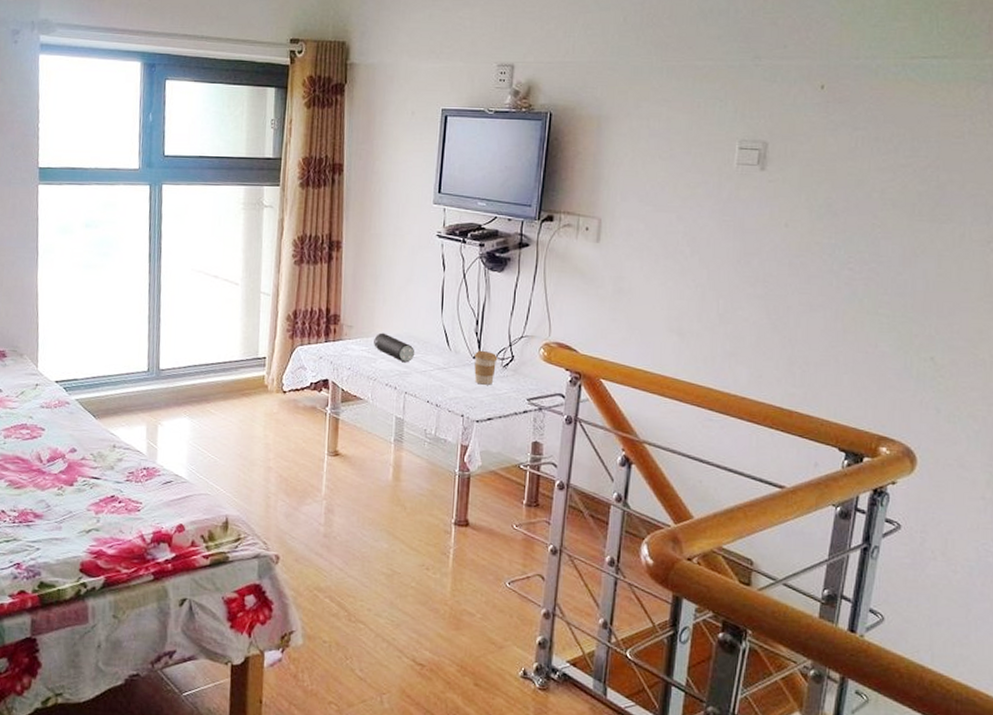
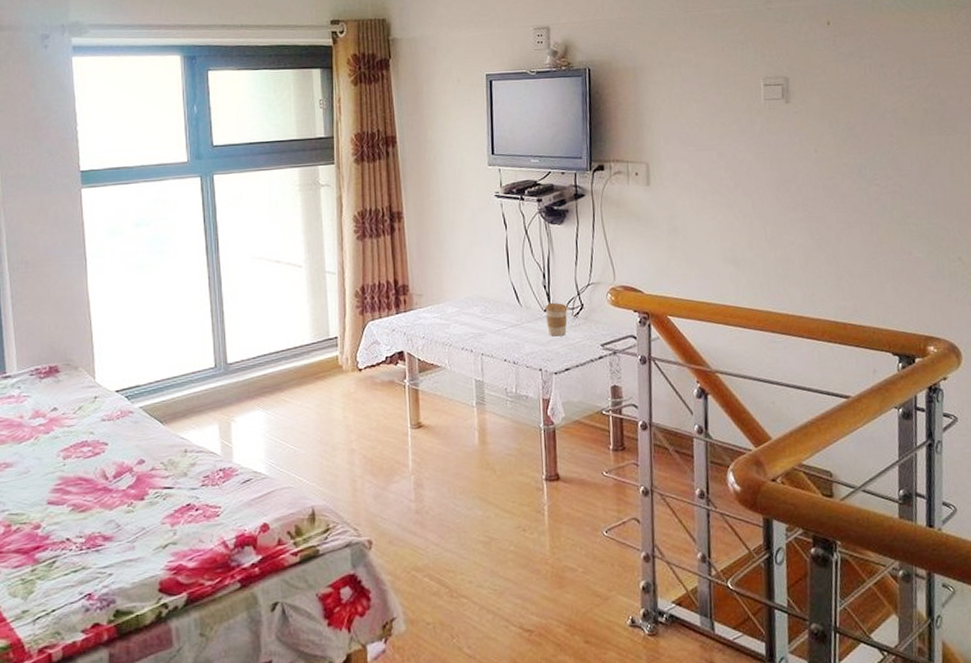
speaker: present [374,332,414,363] -> none [445,297,486,325]

